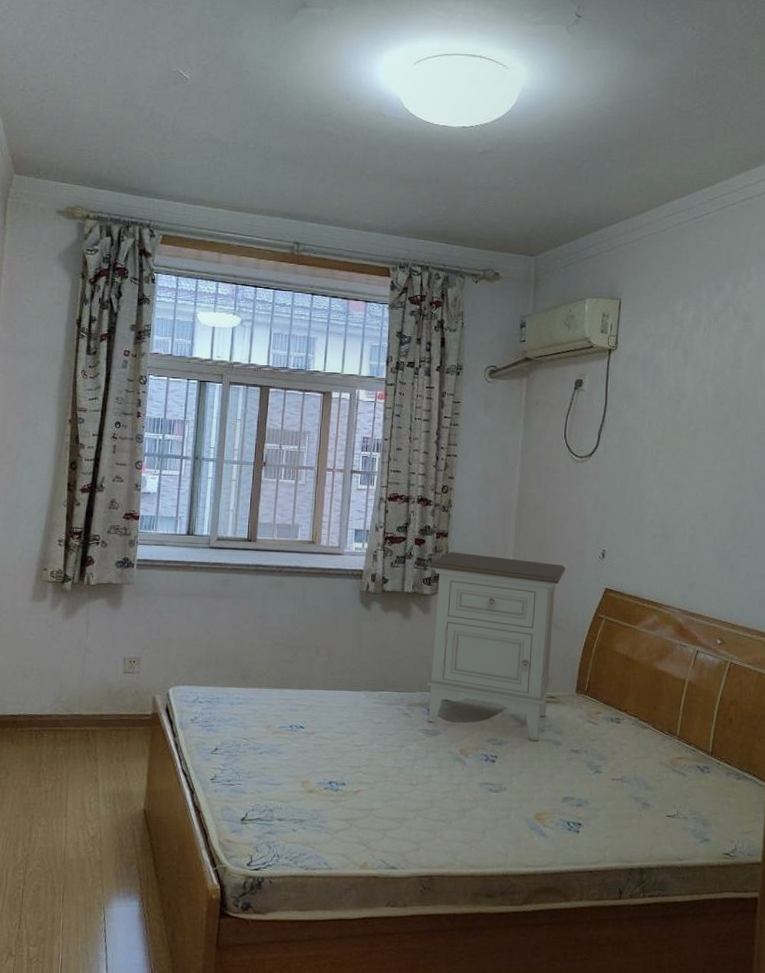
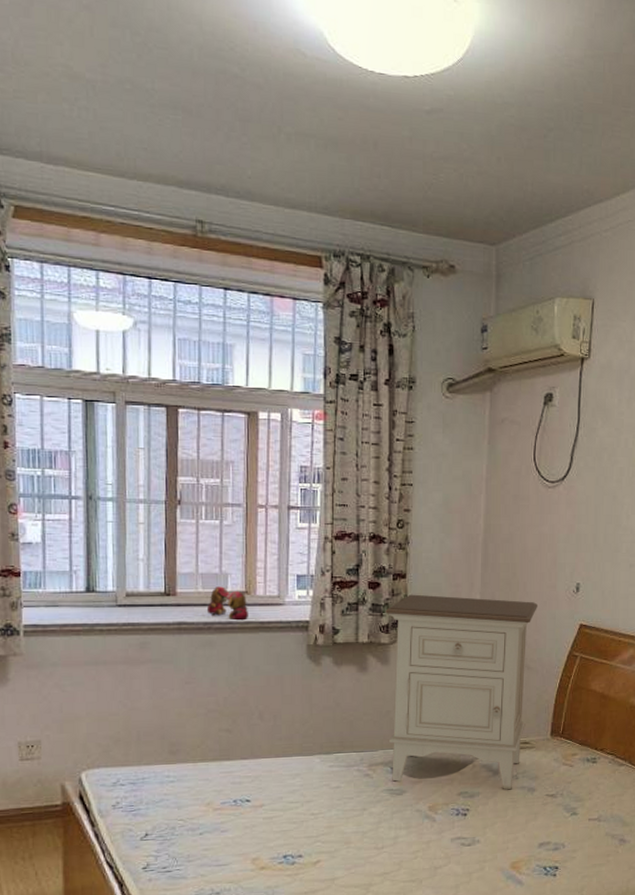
stuffed animal: none [279,536,314,566] -> present [206,586,249,621]

